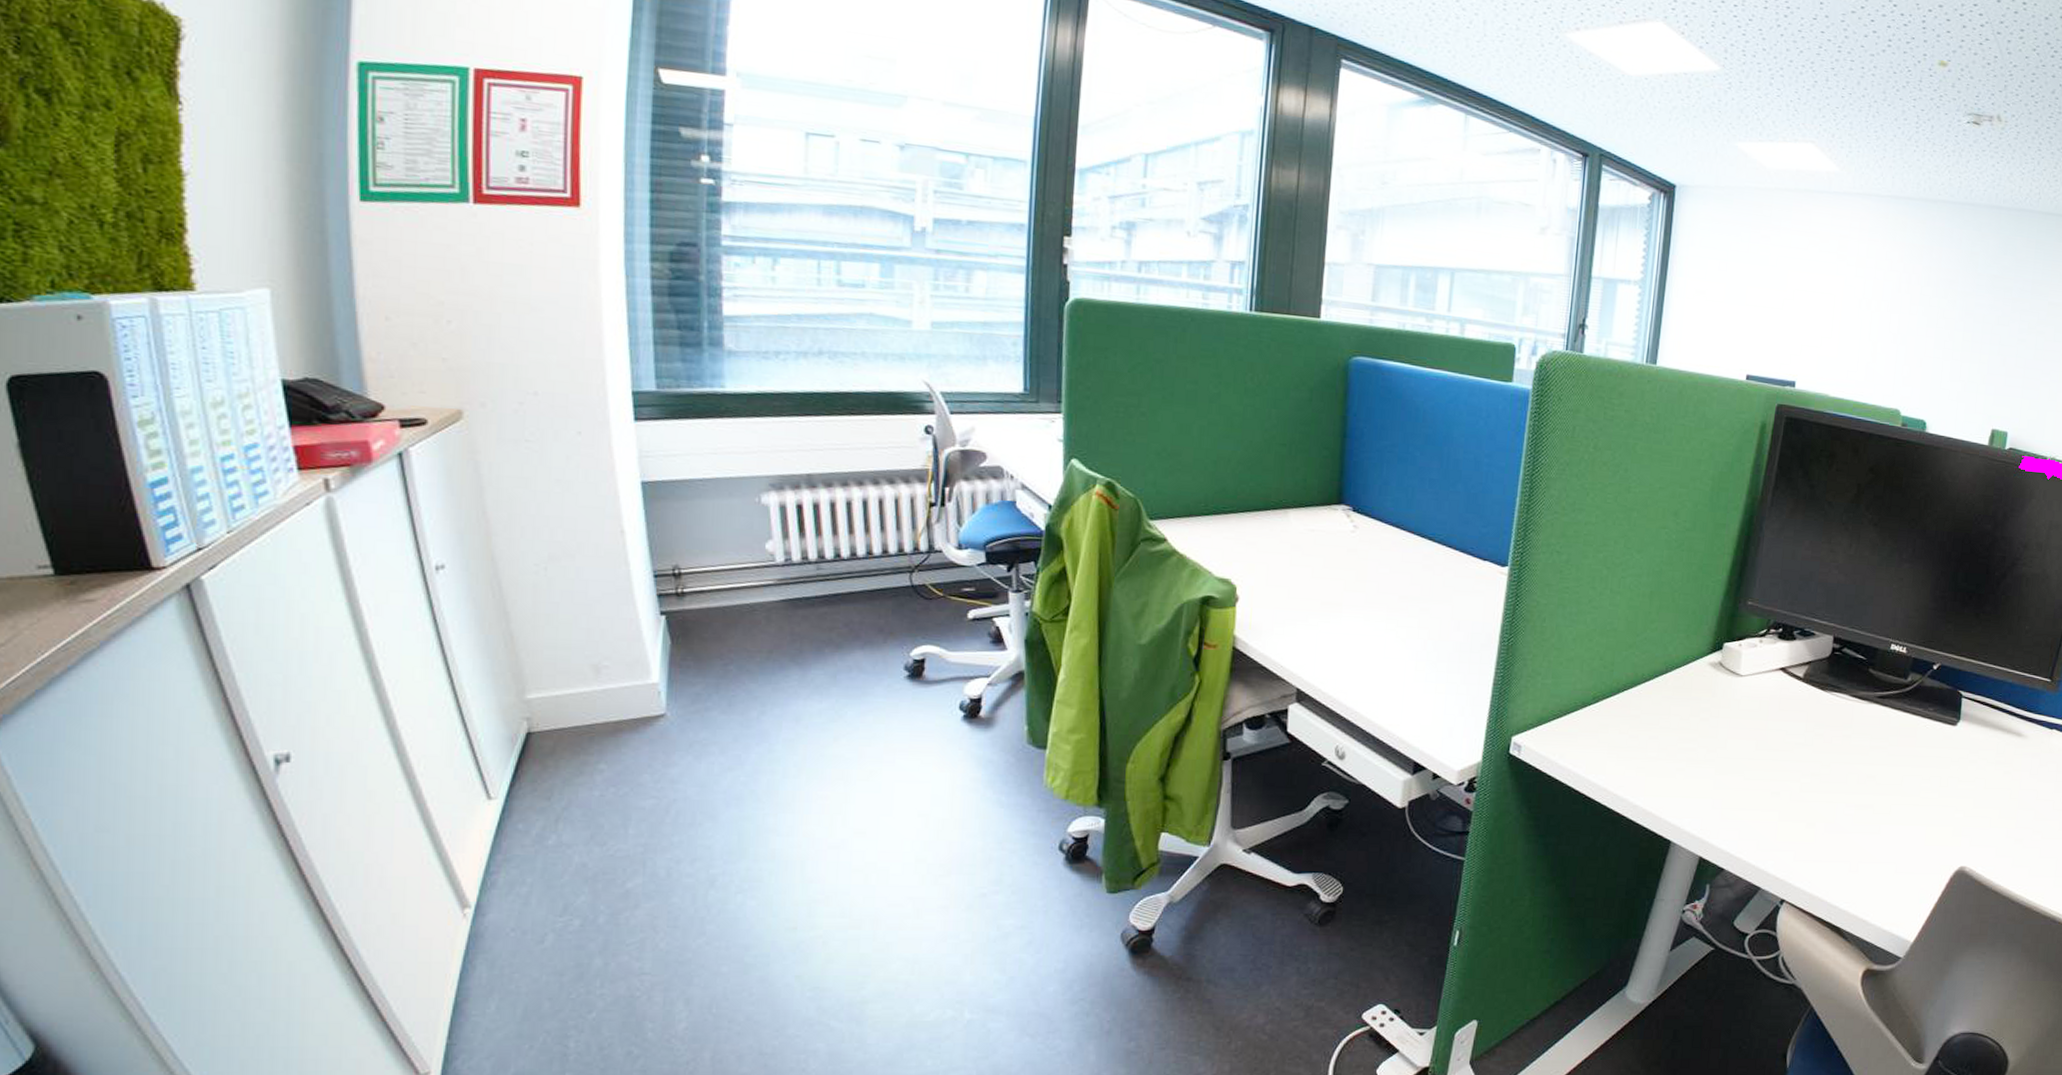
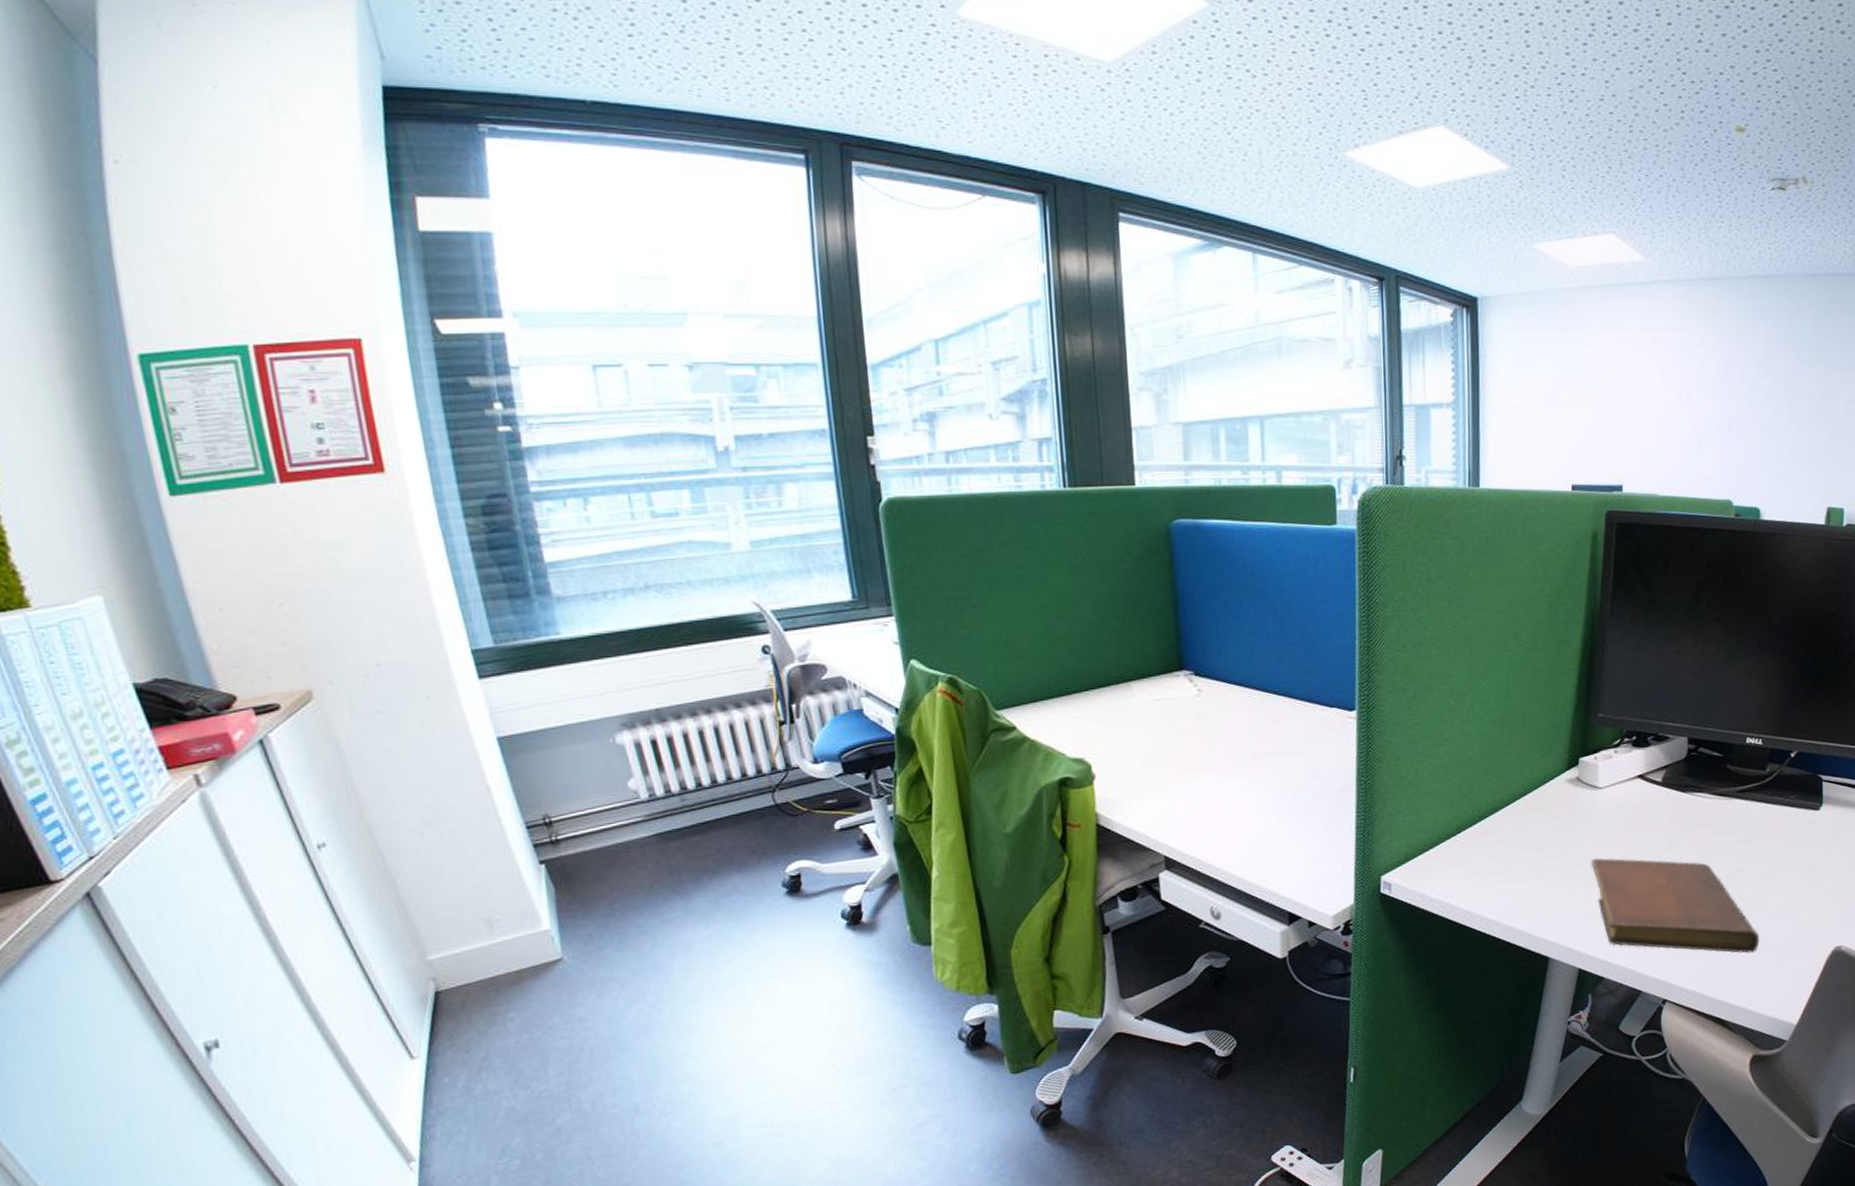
notebook: none [1724,745,1884,863] -> present [1591,858,1760,954]

